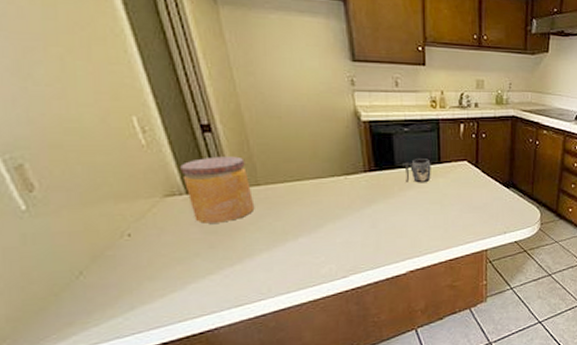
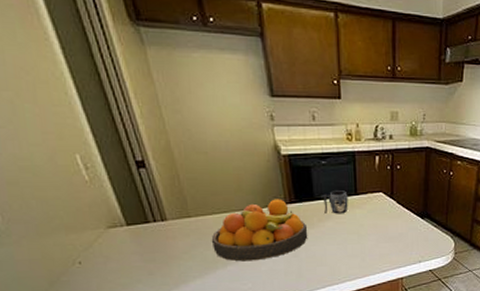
jar: present [180,156,255,224] -> none [120,190,187,253]
fruit bowl: none [281,166,388,233] -> present [211,199,308,262]

